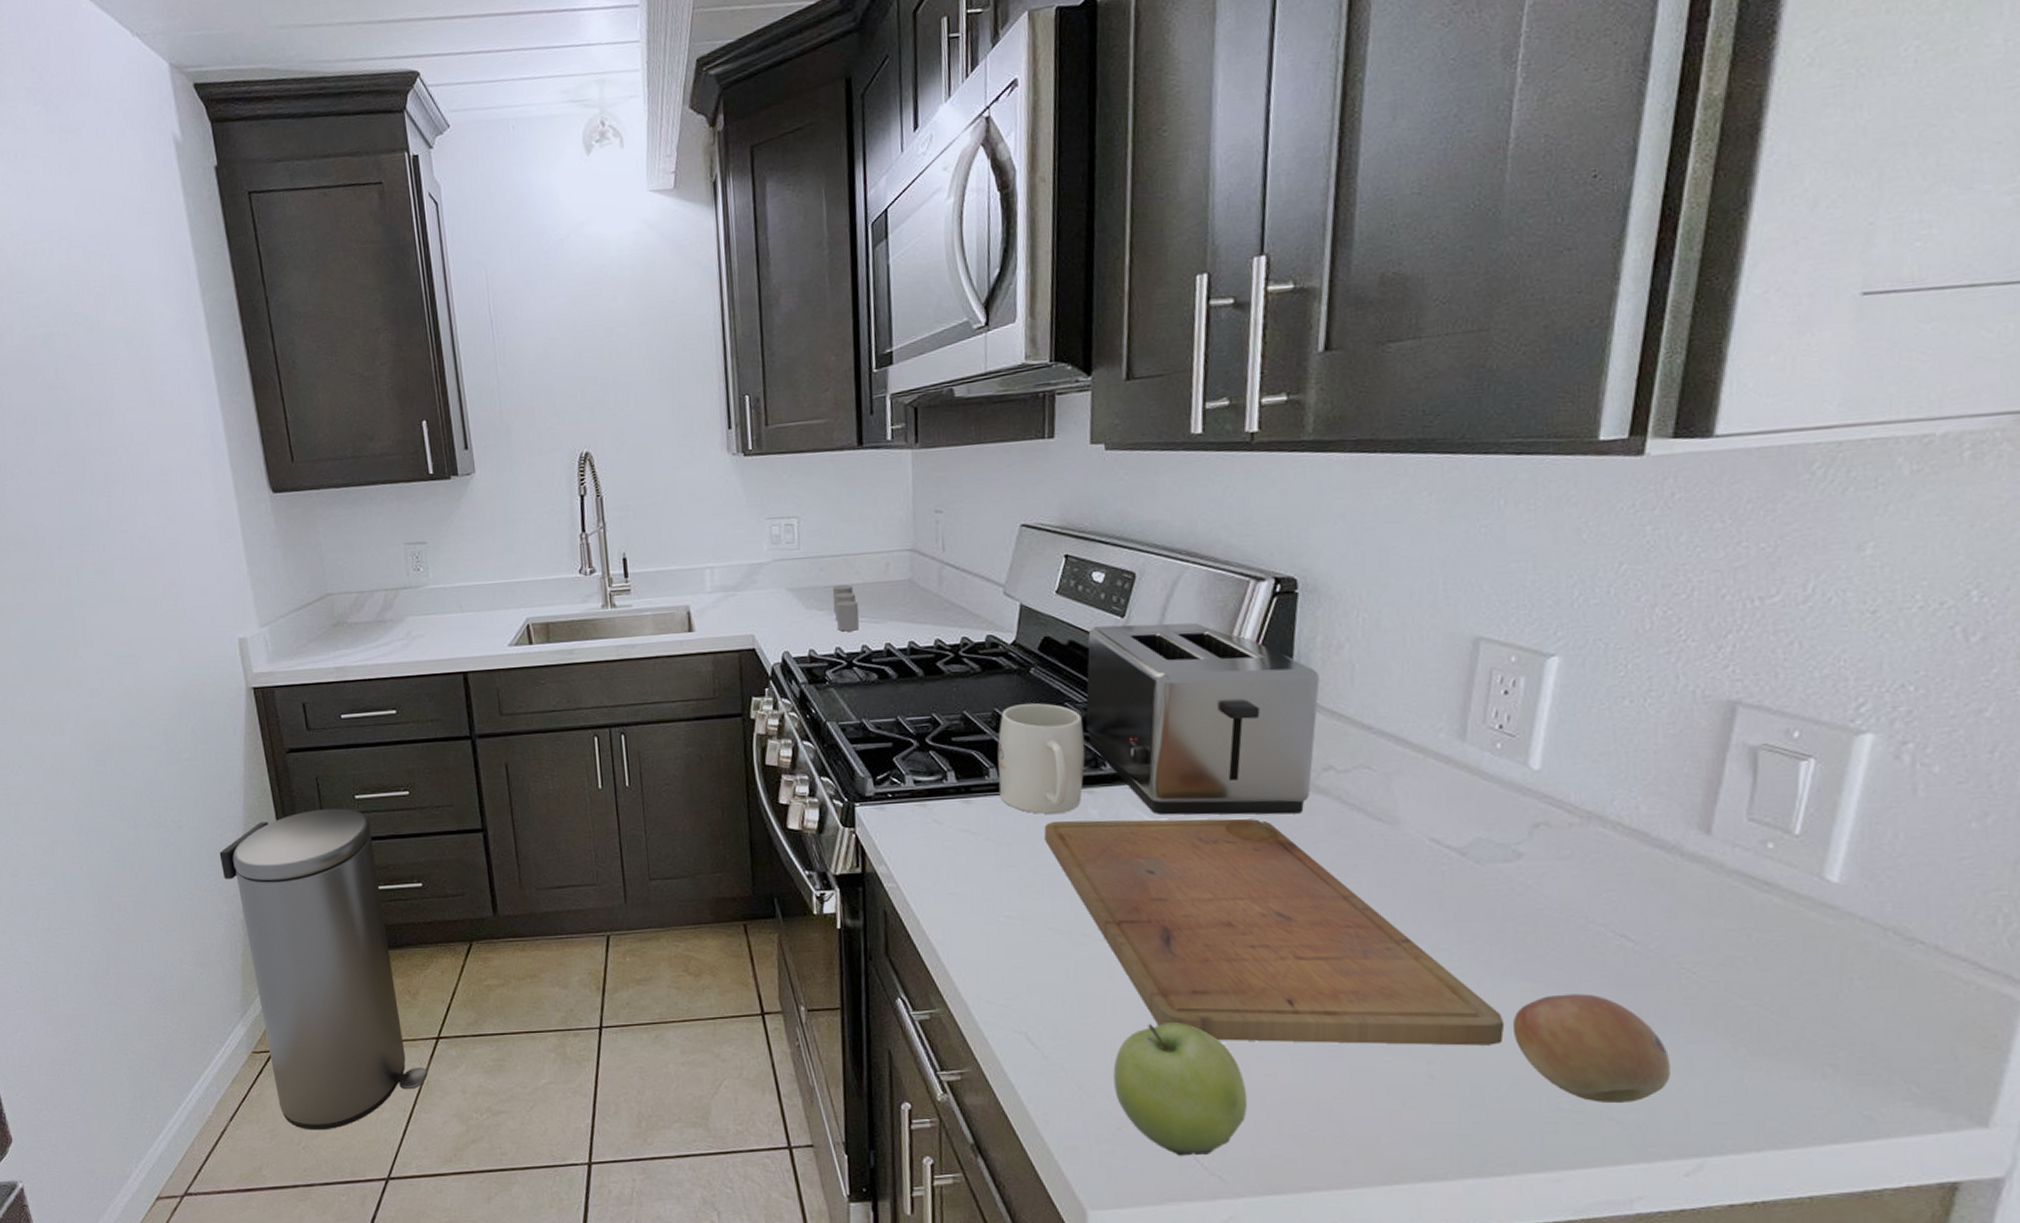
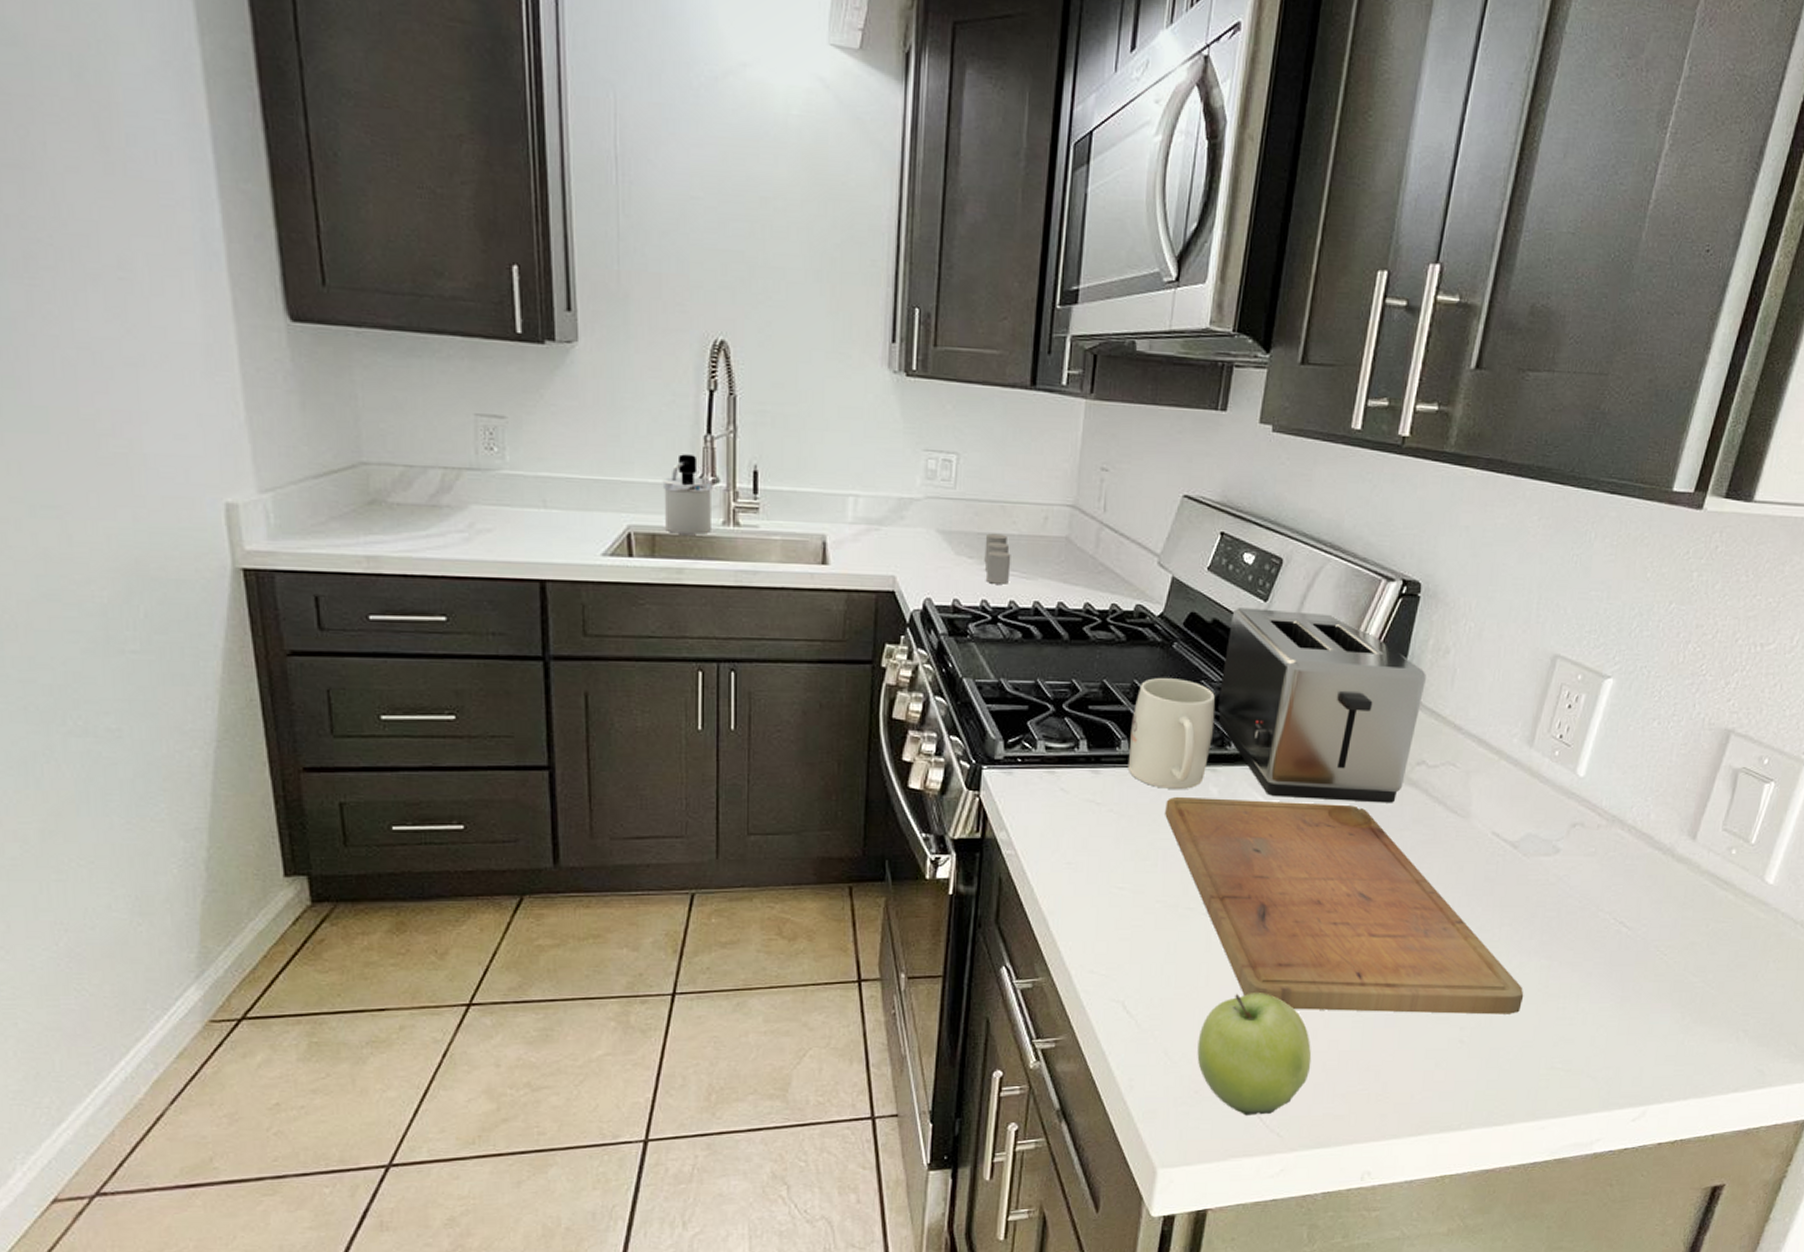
pedal bin: present [219,808,428,1130] -> none [177,729,452,1113]
soap dispenser: none [550,552,593,620] -> present [662,454,713,534]
fruit: present [1512,994,1670,1103] -> none [1529,971,1637,1062]

